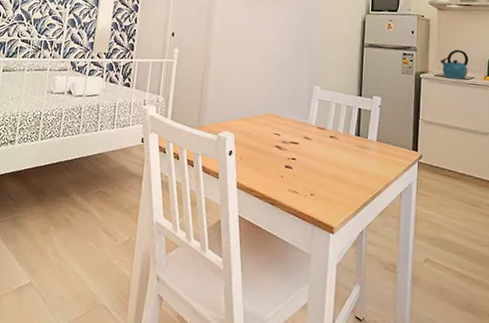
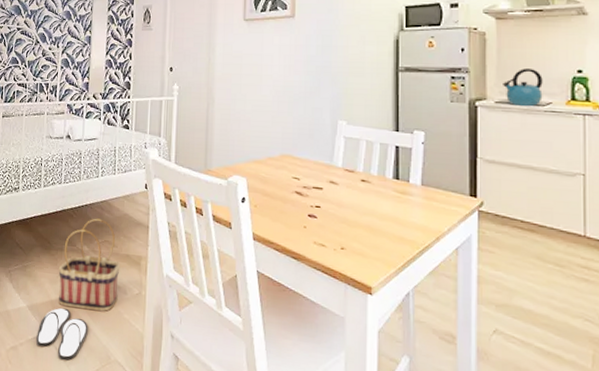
slippers: none [21,256,77,308] -> present [36,307,88,361]
basket: none [48,170,113,259] -> present [58,218,121,311]

